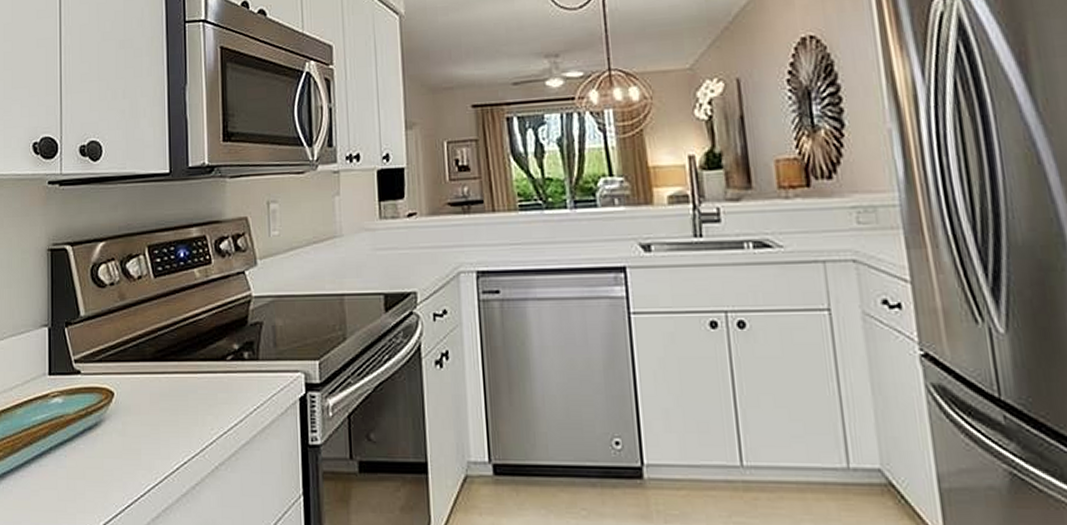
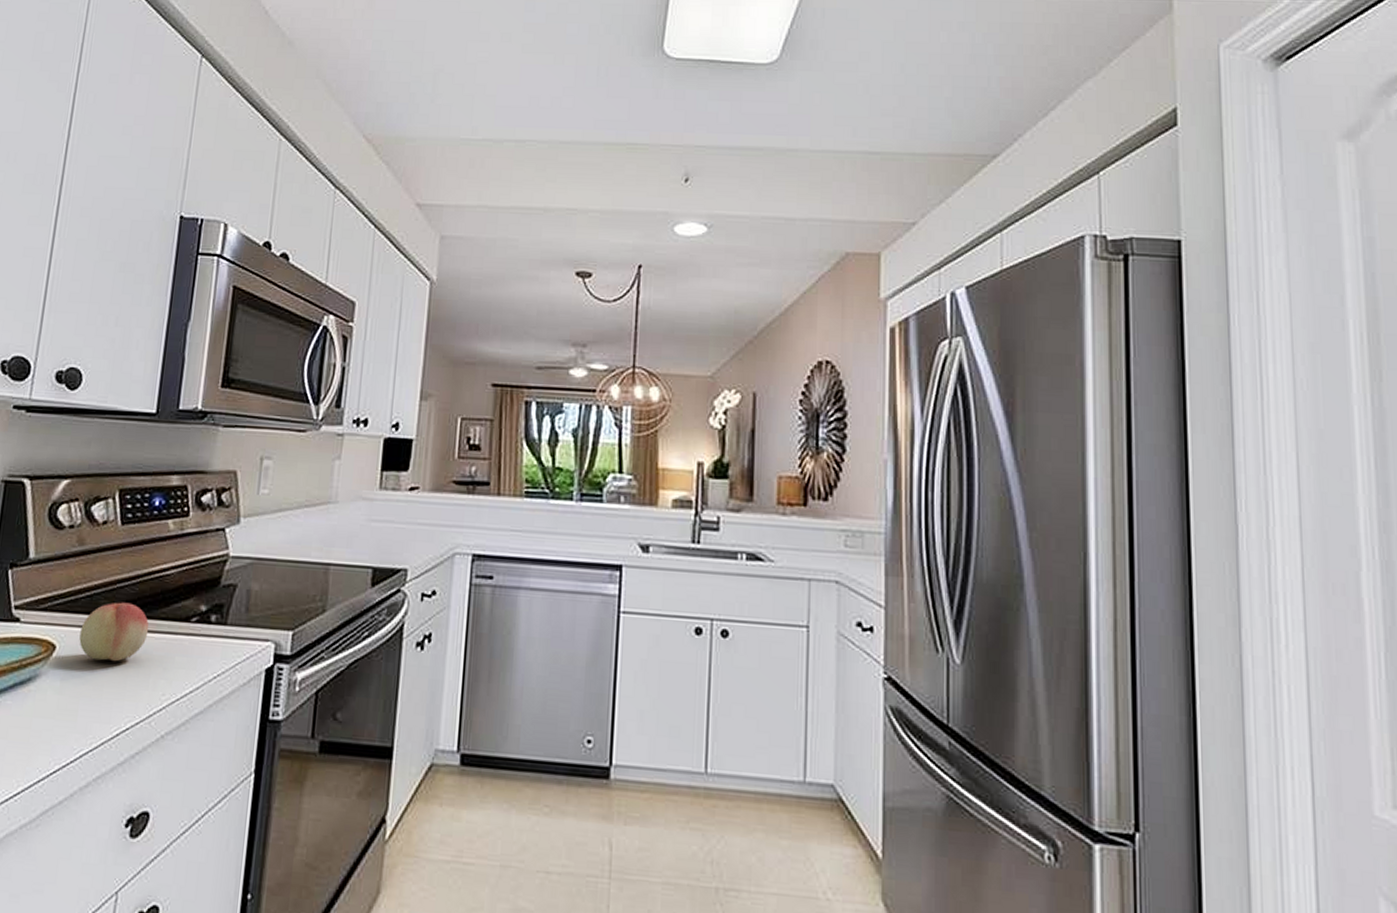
fruit: none [133,348,191,403] -> present [79,602,149,662]

